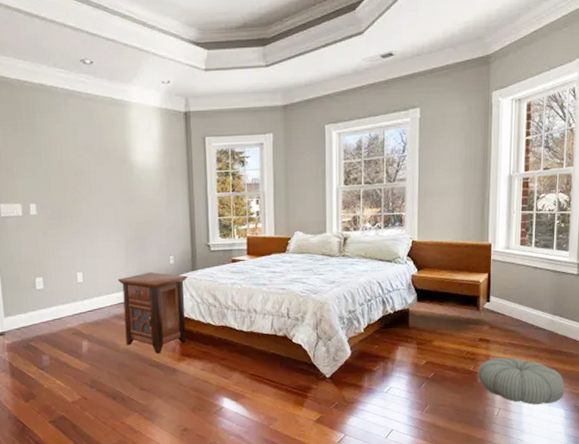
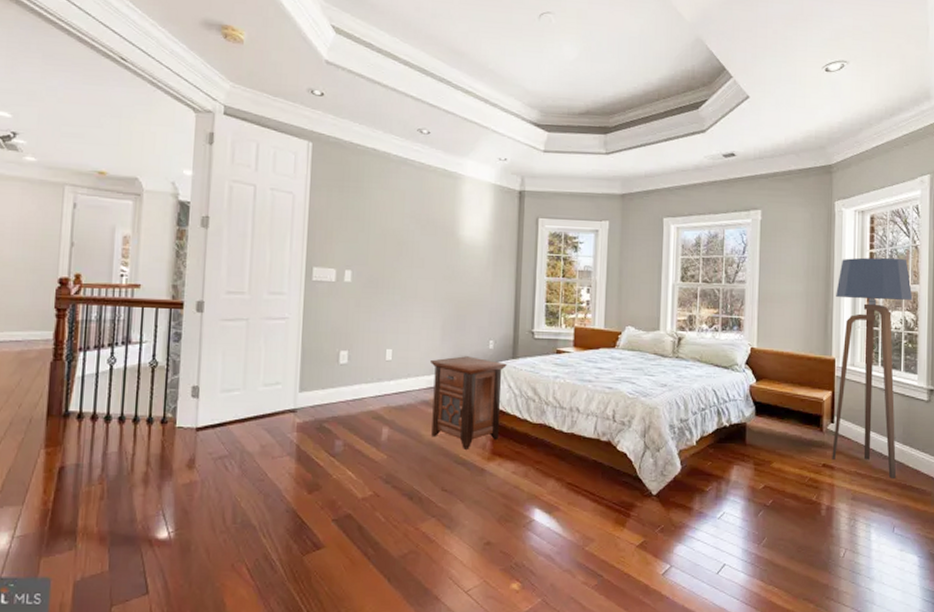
pouf: present [478,357,565,405] -> none [822,488,918,548]
floor lamp: none [487,142,567,346] -> present [832,257,913,478]

